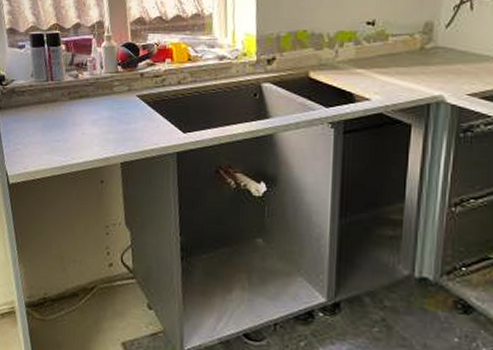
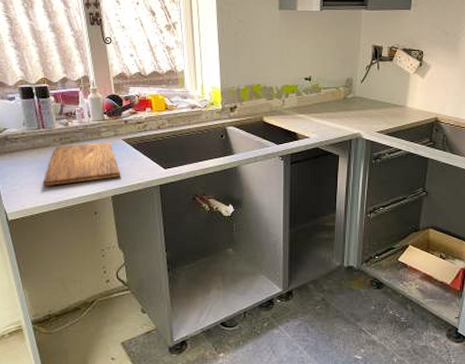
cutting board: none [48,98,133,147] -> present [43,142,121,186]

